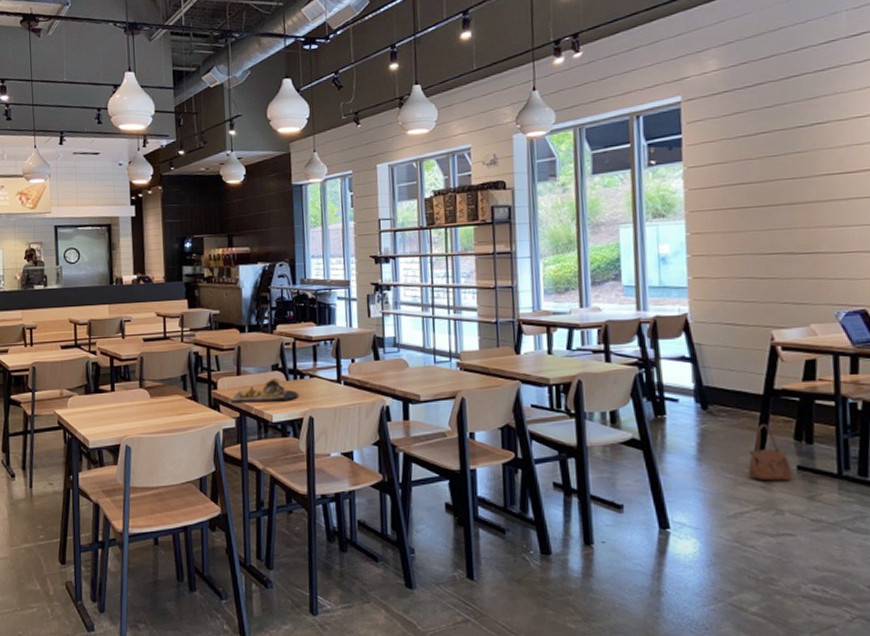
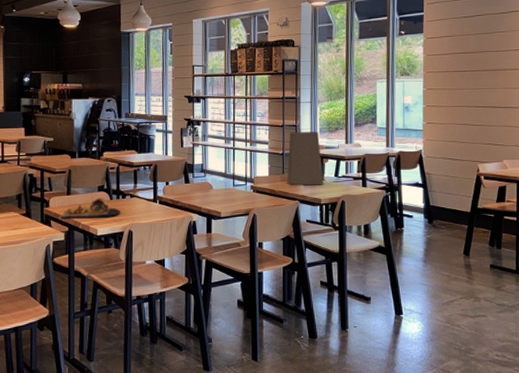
paper bag: none [503,293,553,362] -> present [287,131,324,186]
handbag: present [747,425,793,481] -> none [457,235,487,277]

